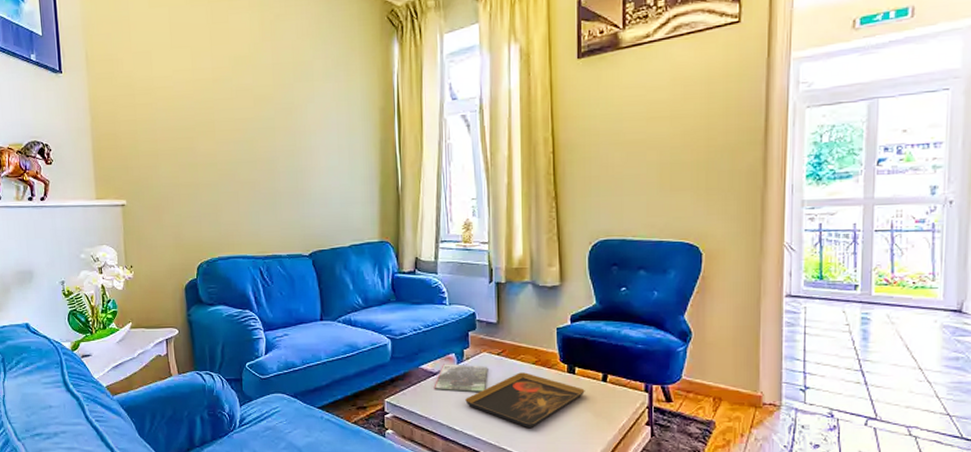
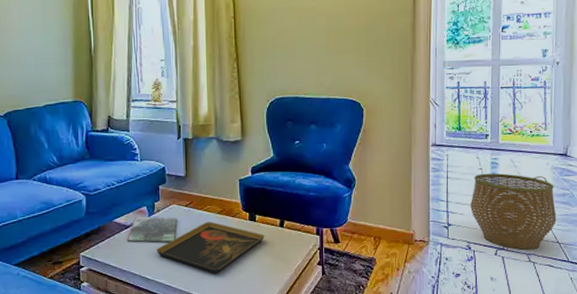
basket: none [834,331,947,422] -> present [470,173,557,250]

